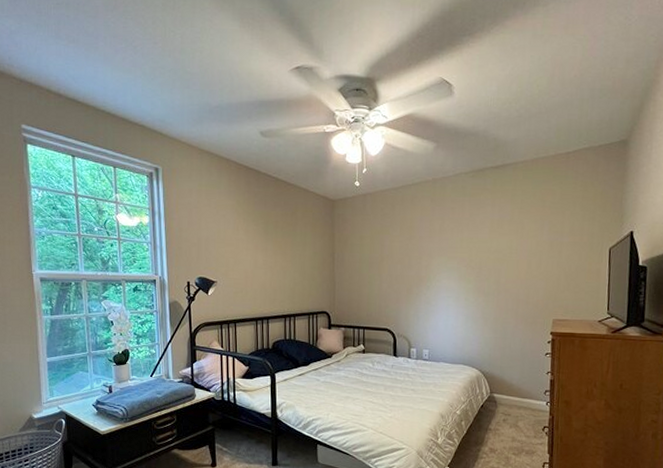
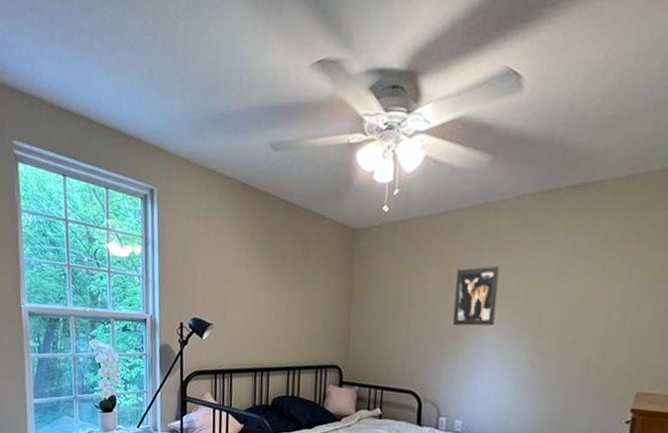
wall art: none [415,227,448,275] -> present [452,265,500,326]

